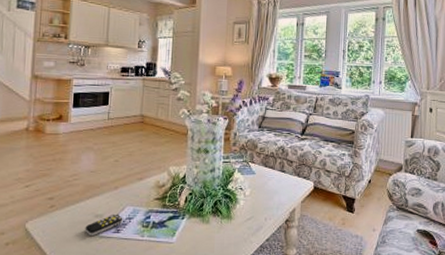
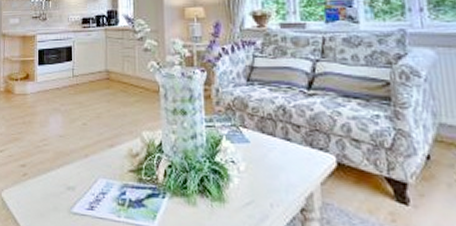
remote control: present [85,214,123,237] -> none [58,186,96,213]

